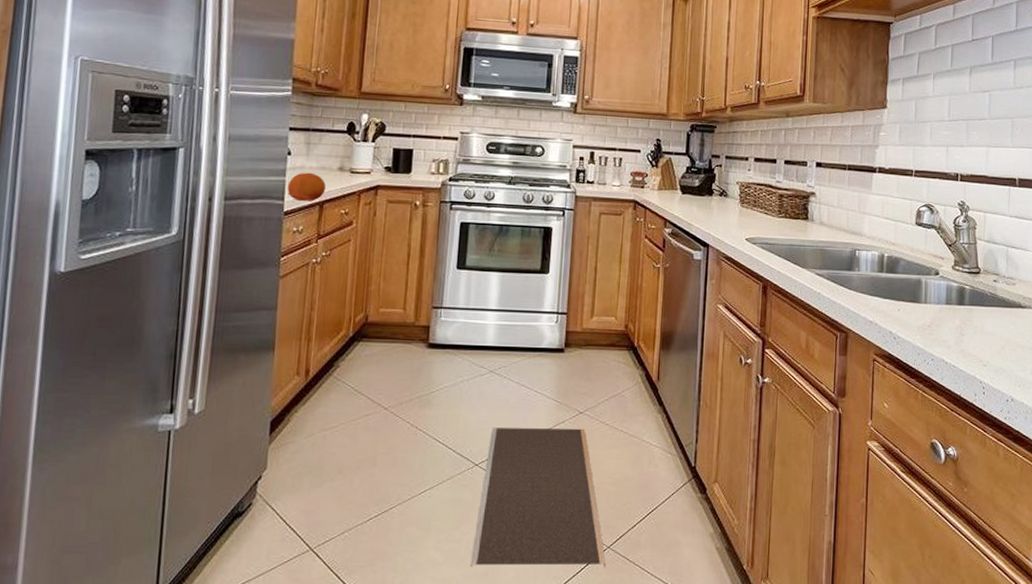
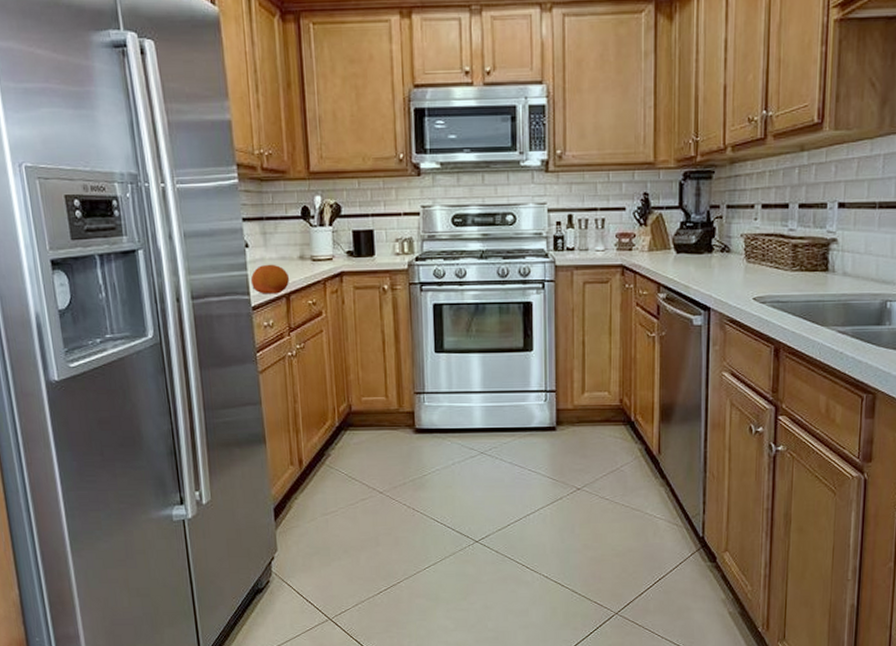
door mat: present [470,428,606,568] -> none [480,504,615,632]

